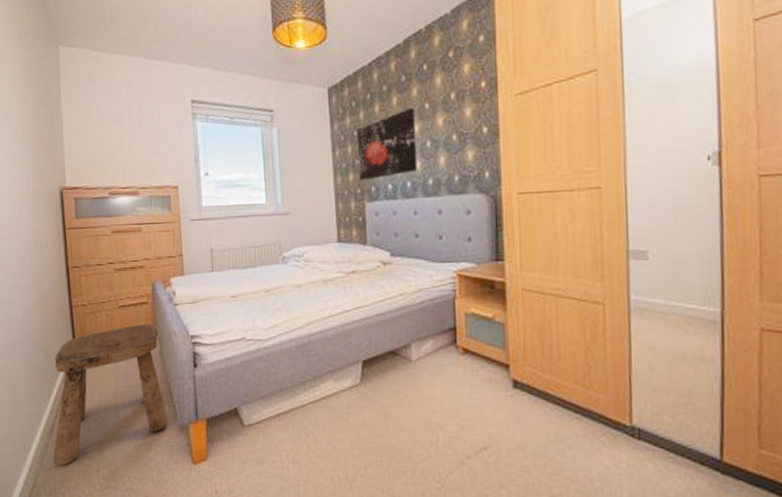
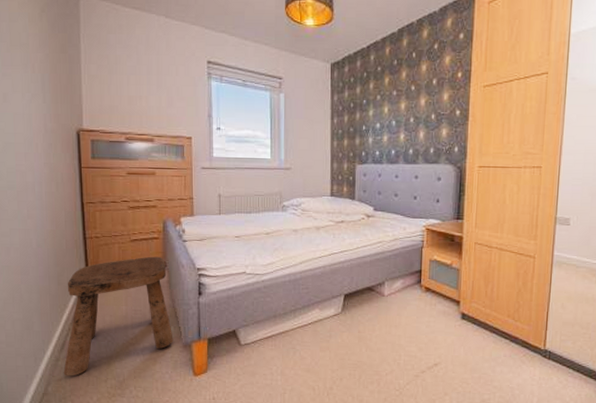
wall art: present [357,108,418,180] -> none [353,88,403,146]

